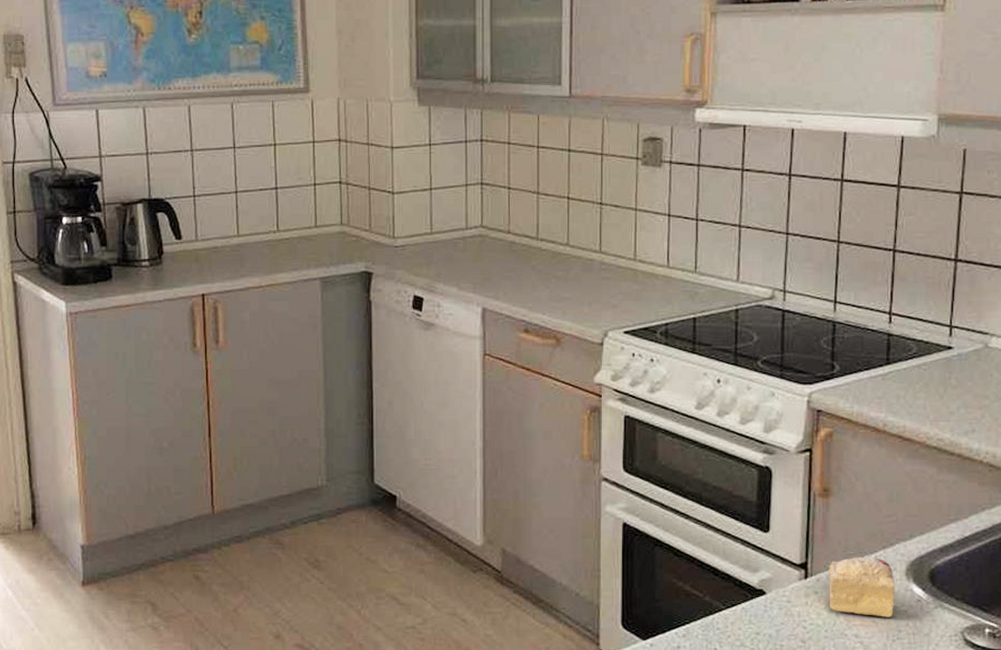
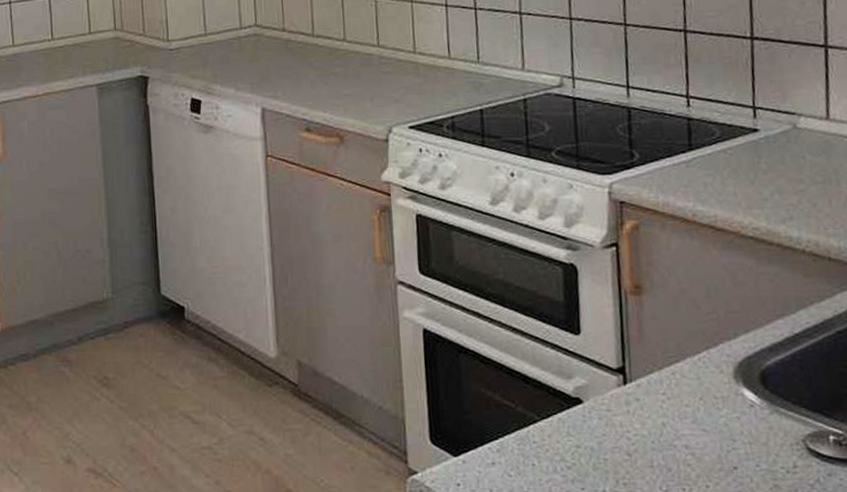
cake slice: present [828,556,895,618] -> none [648,359,725,426]

